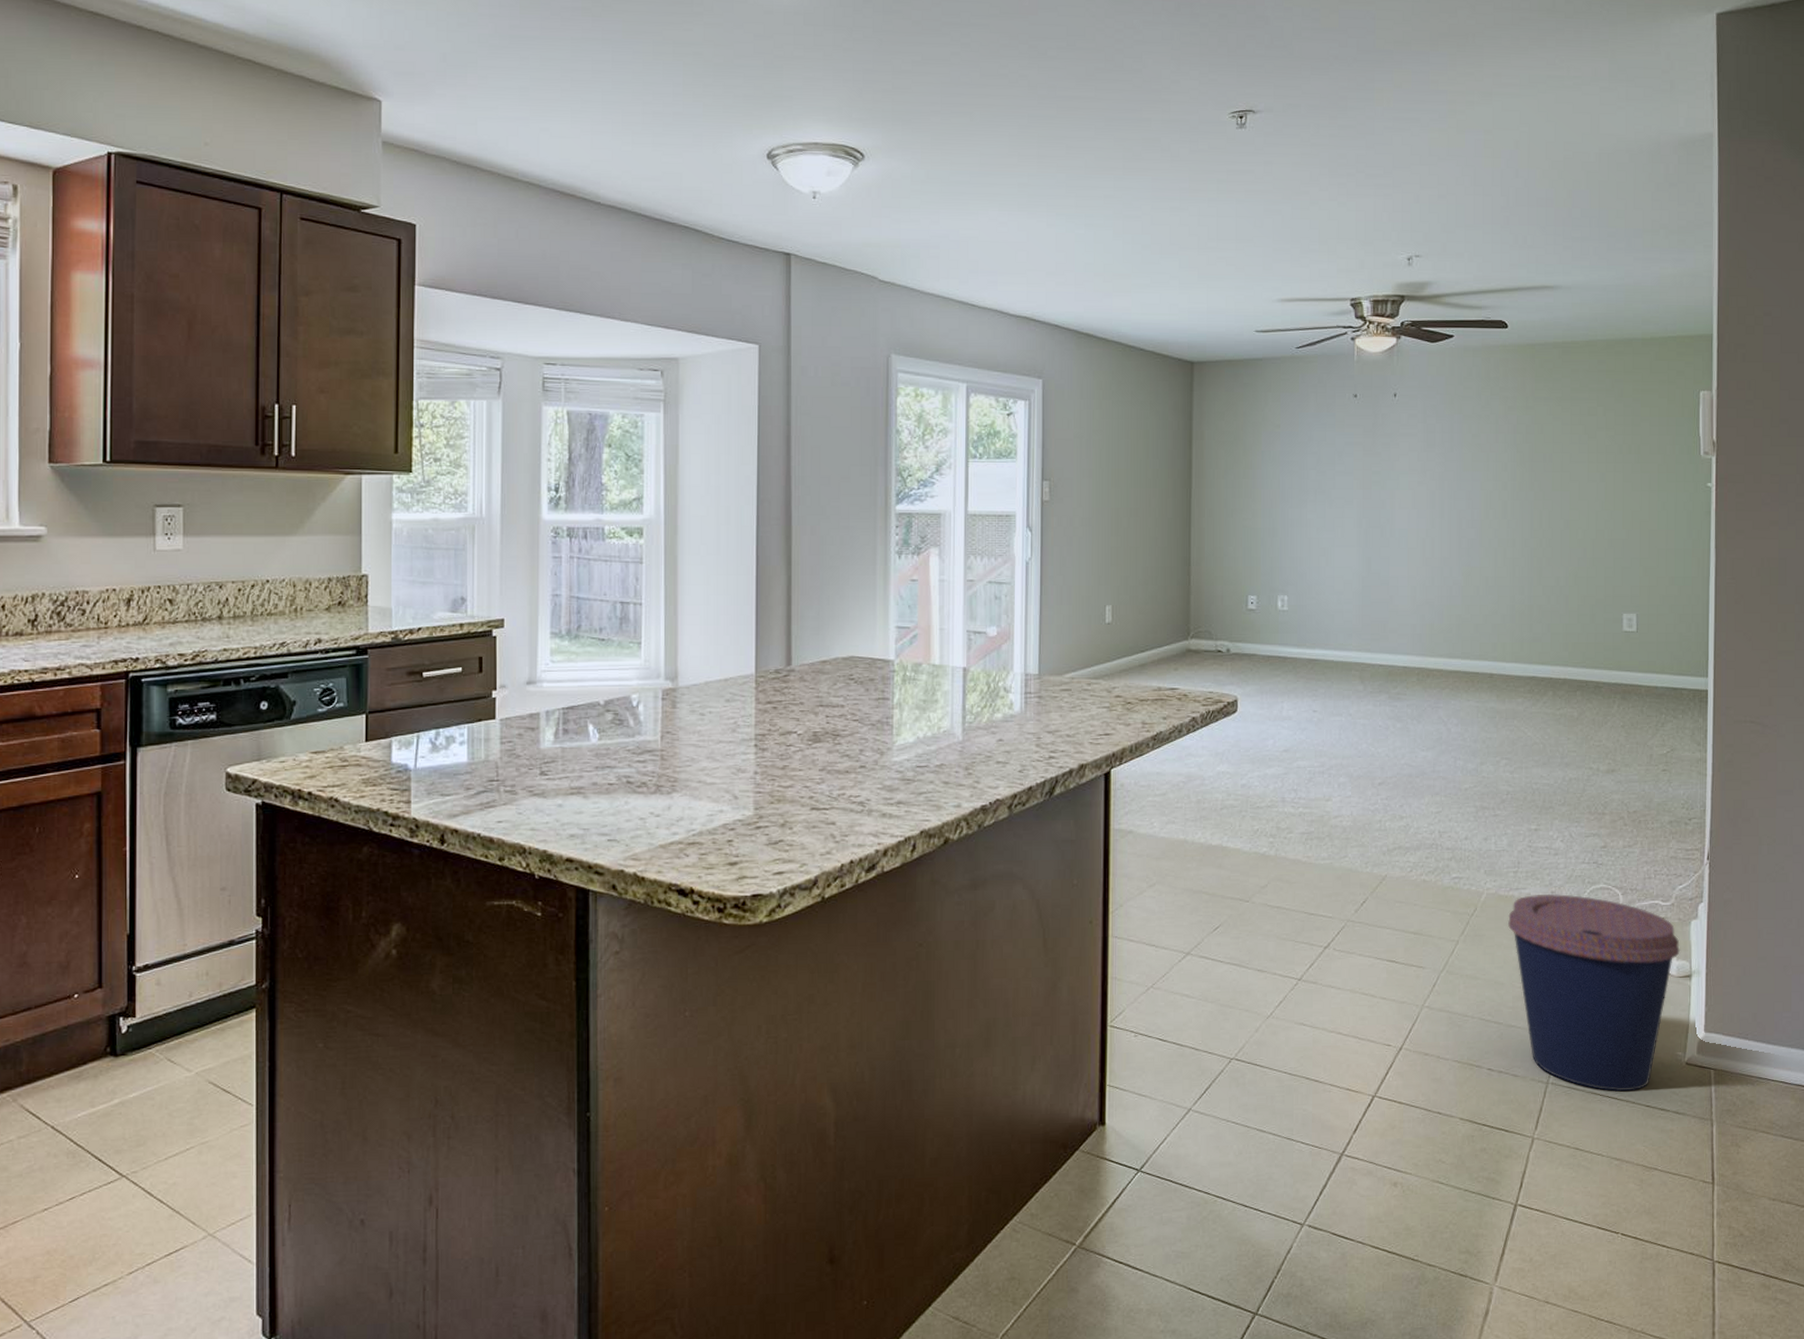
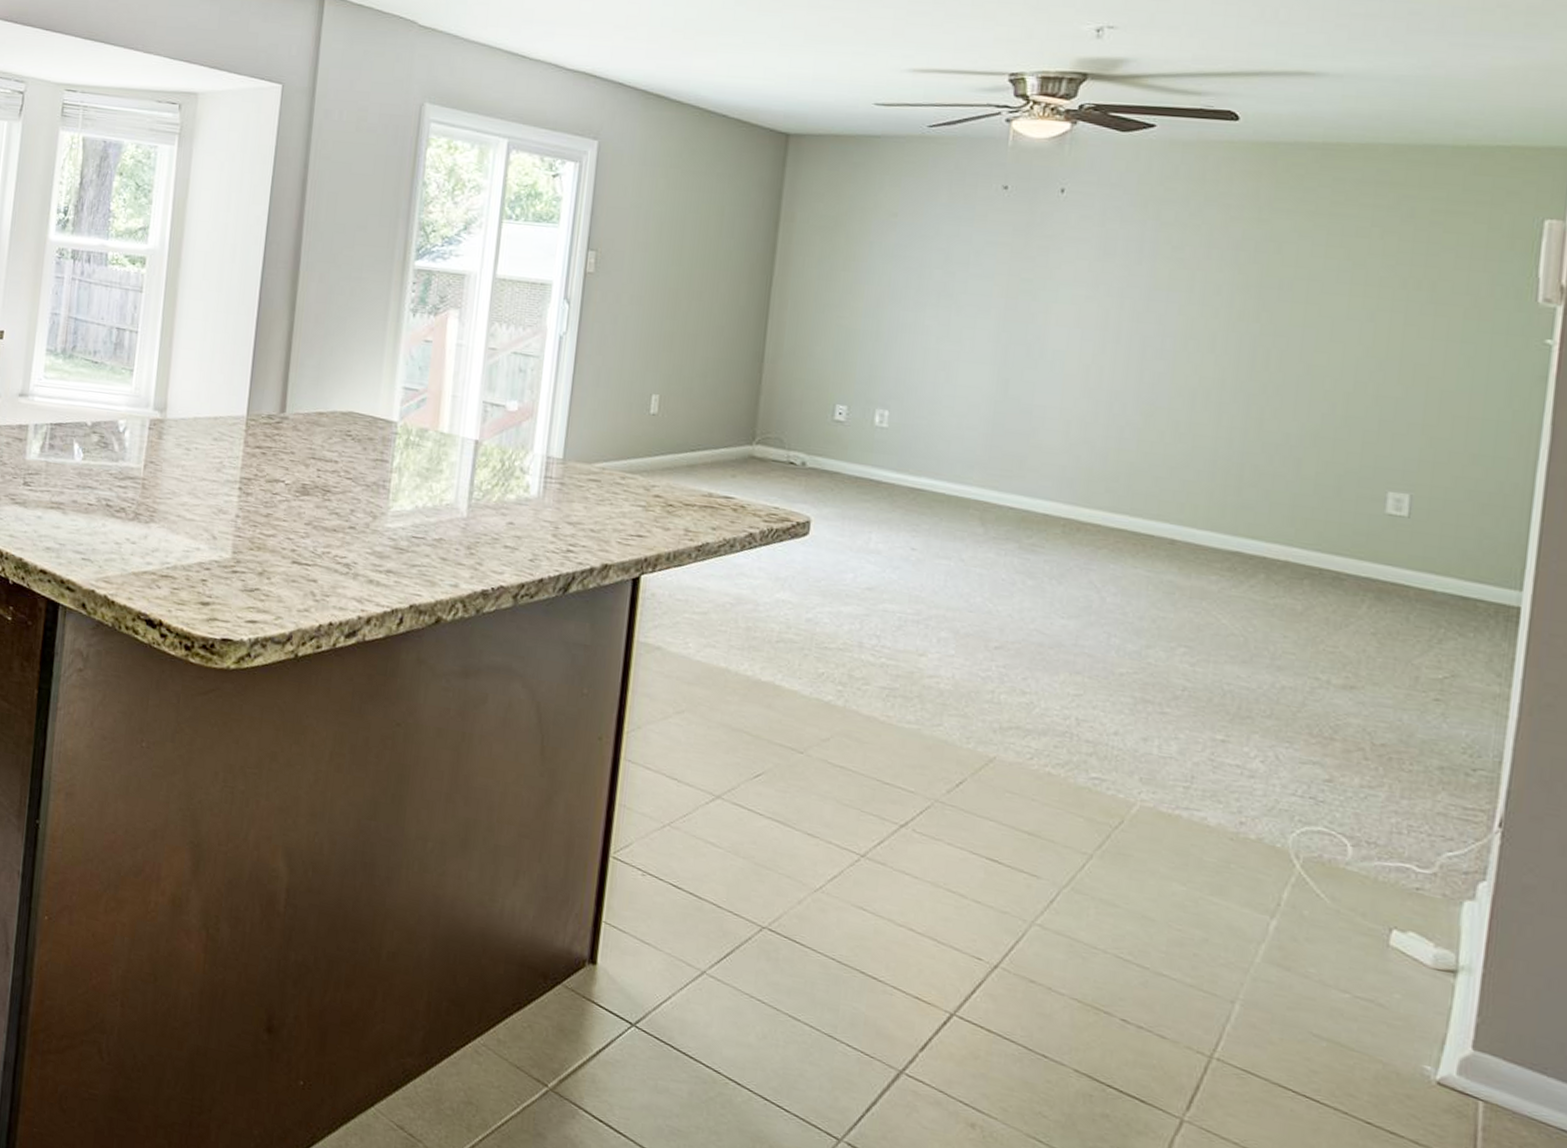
coffee cup: present [1508,894,1681,1092] -> none [1169,819,1443,1100]

